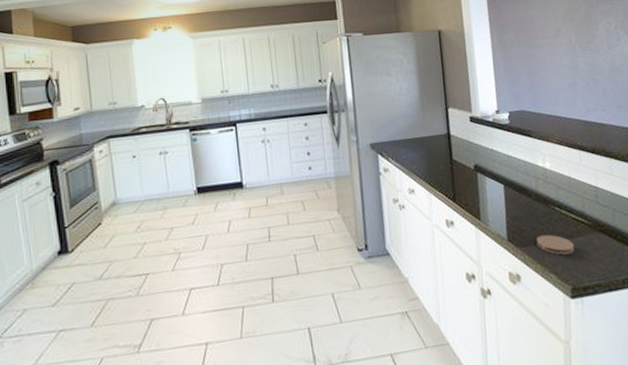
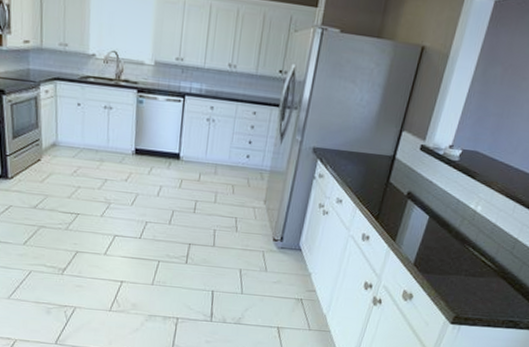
coaster: present [536,234,575,255] -> none [438,267,473,289]

